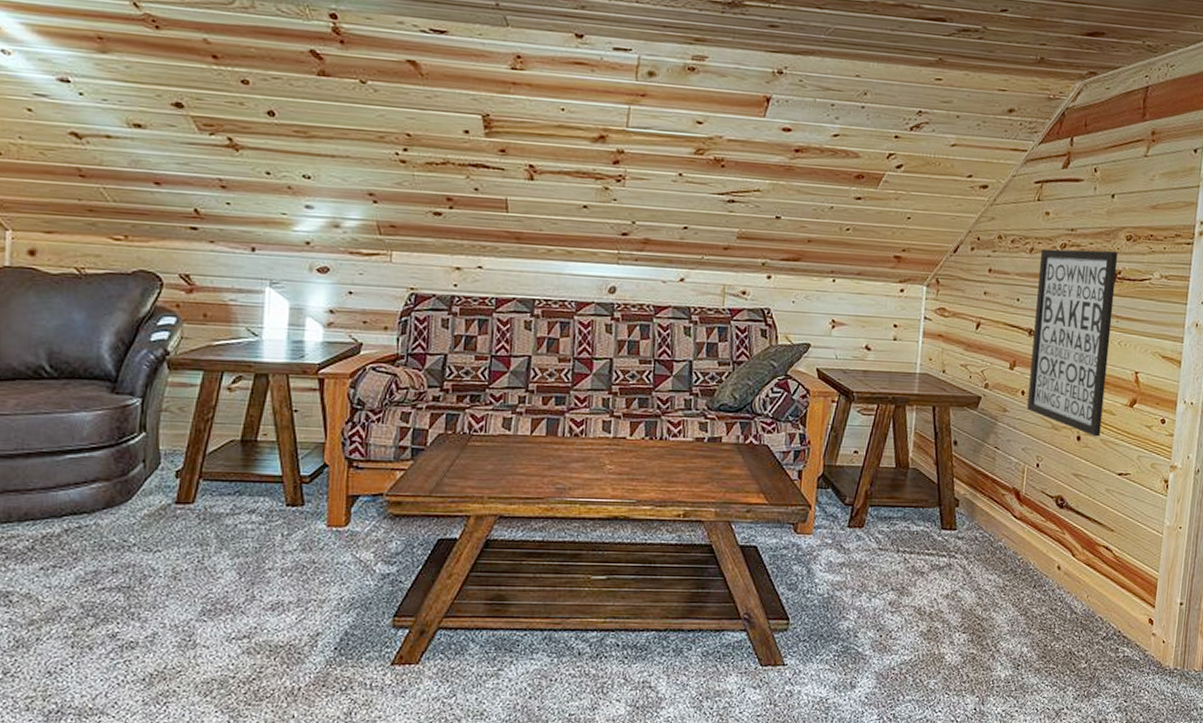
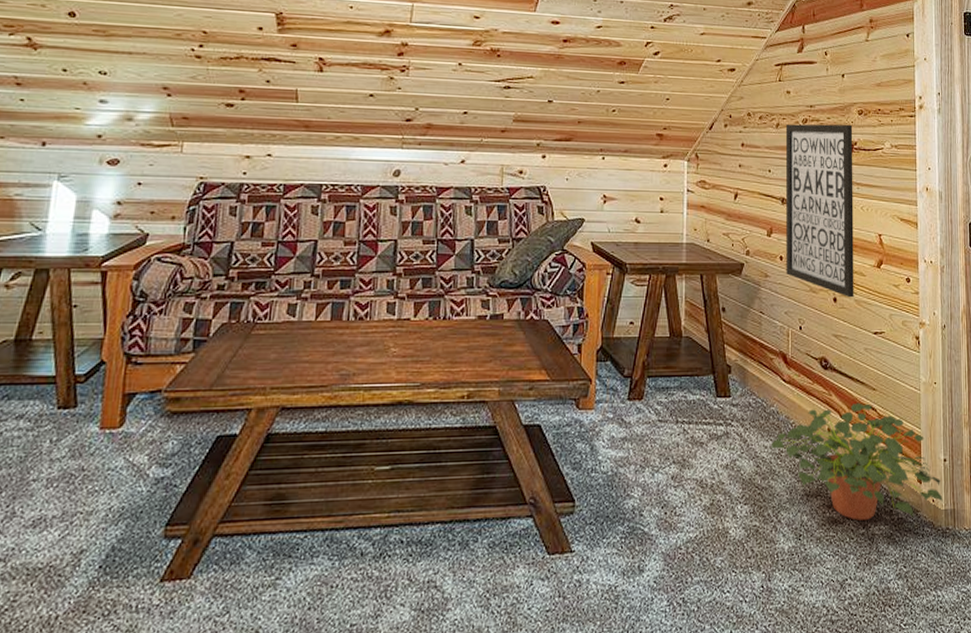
potted plant: none [994,542,1174,657] -> present [770,402,943,521]

